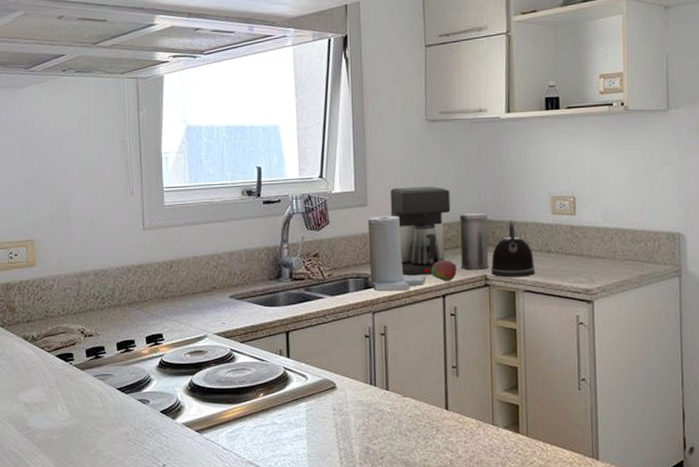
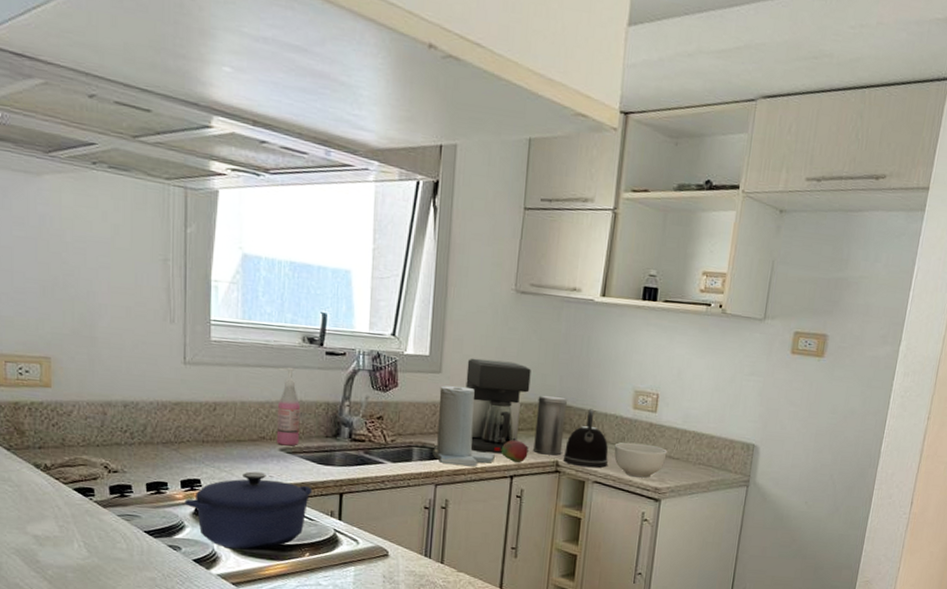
cooking pot: none [150,320,262,397] -> present [184,471,313,550]
soap dispenser: none [223,220,246,293] -> present [276,368,301,446]
bowl: none [539,247,593,281] -> present [614,442,667,478]

